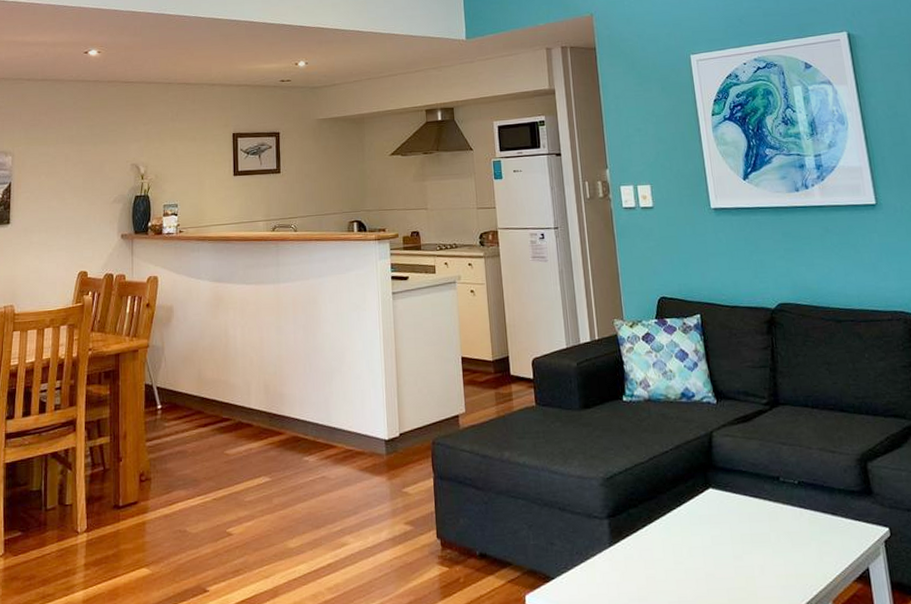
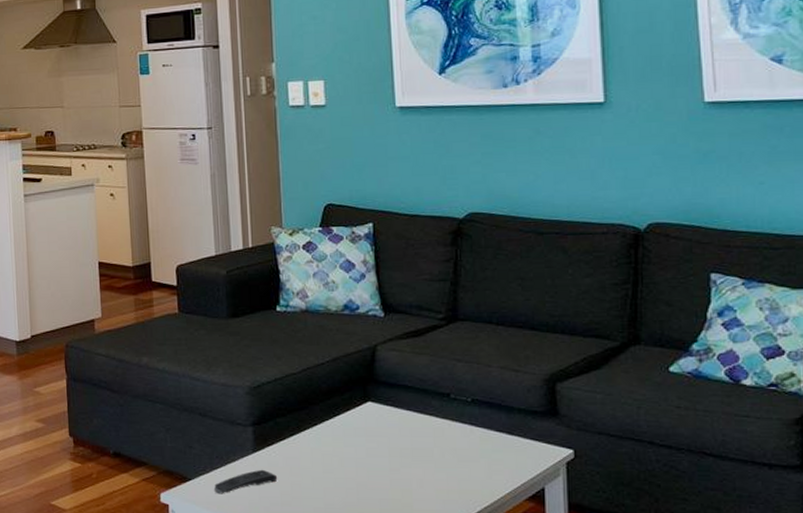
remote control: none [576,563,634,593] -> present [214,469,278,494]

